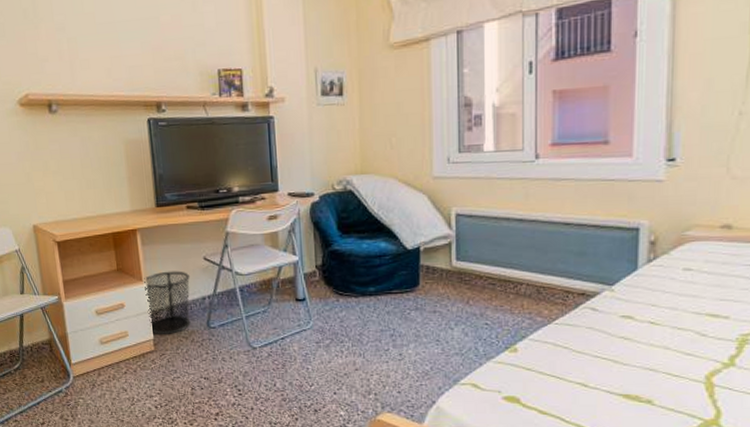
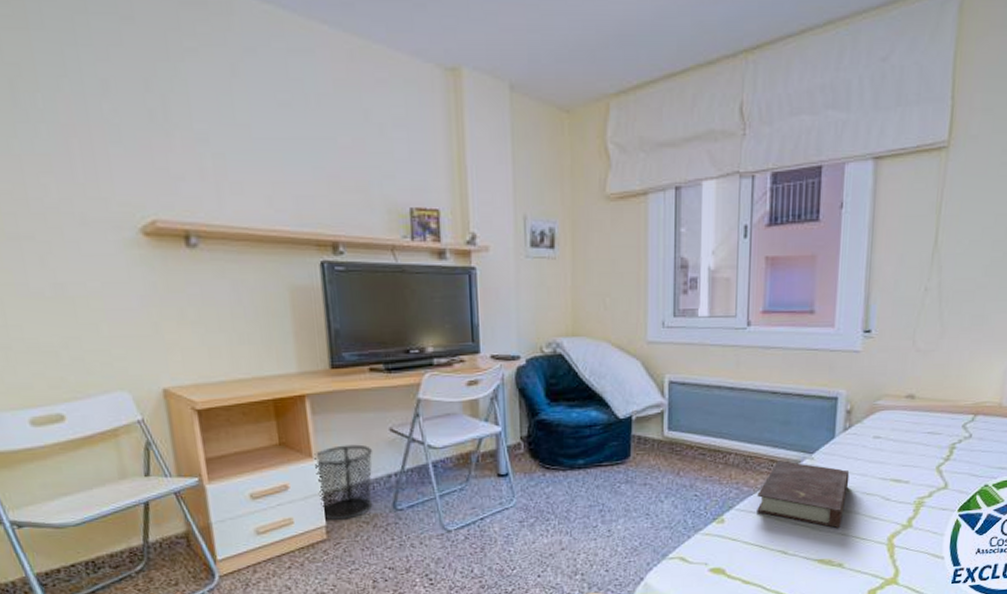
book: none [552,292,656,362] -> present [757,460,850,528]

